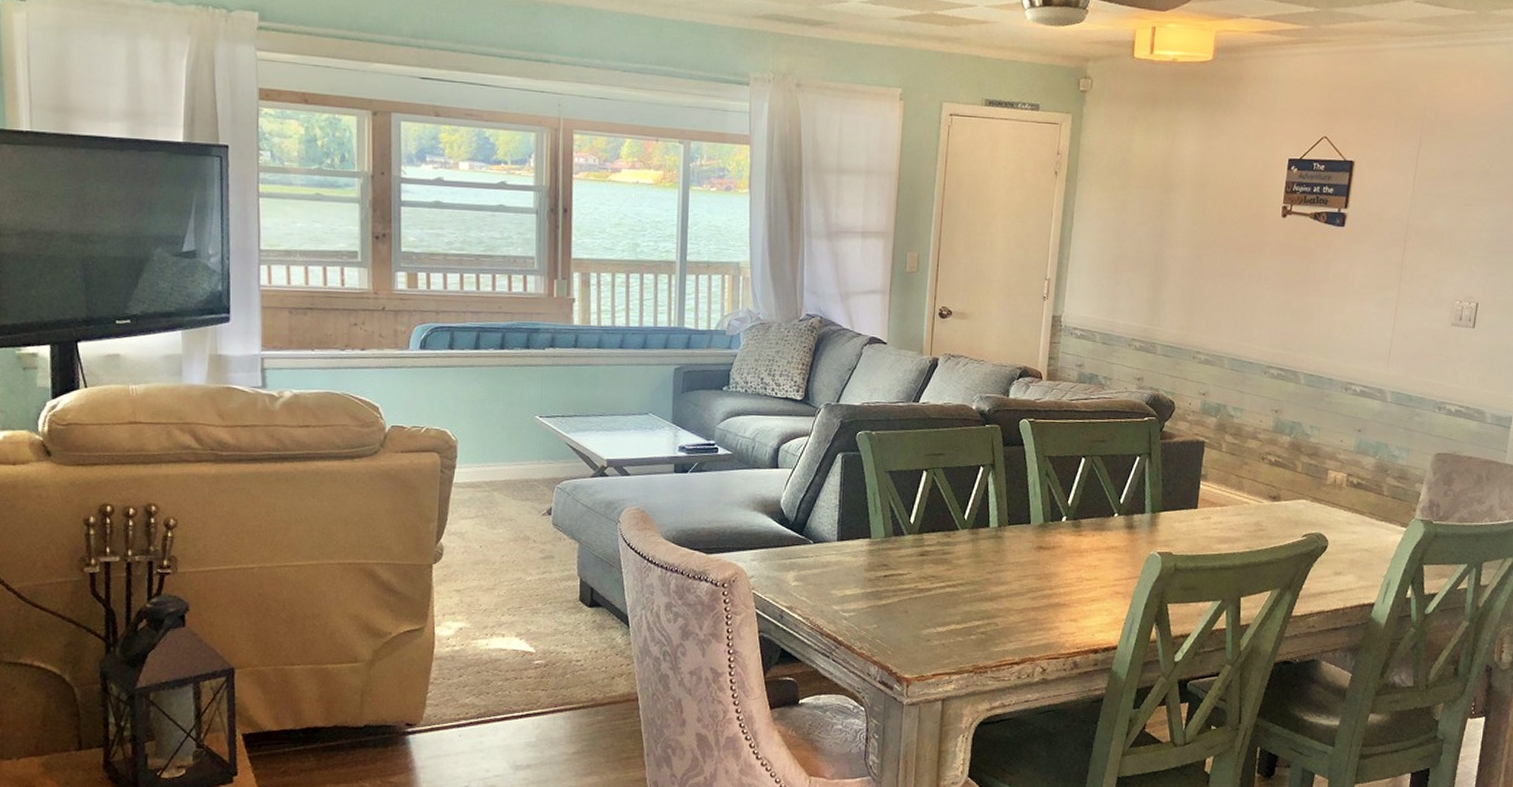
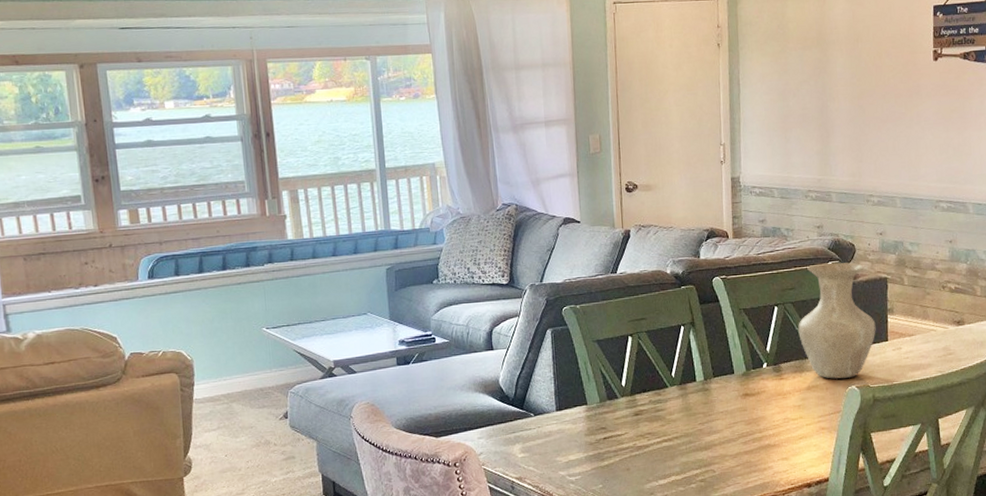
vase: none [1104,418,1187,543] -> present [798,262,876,380]

